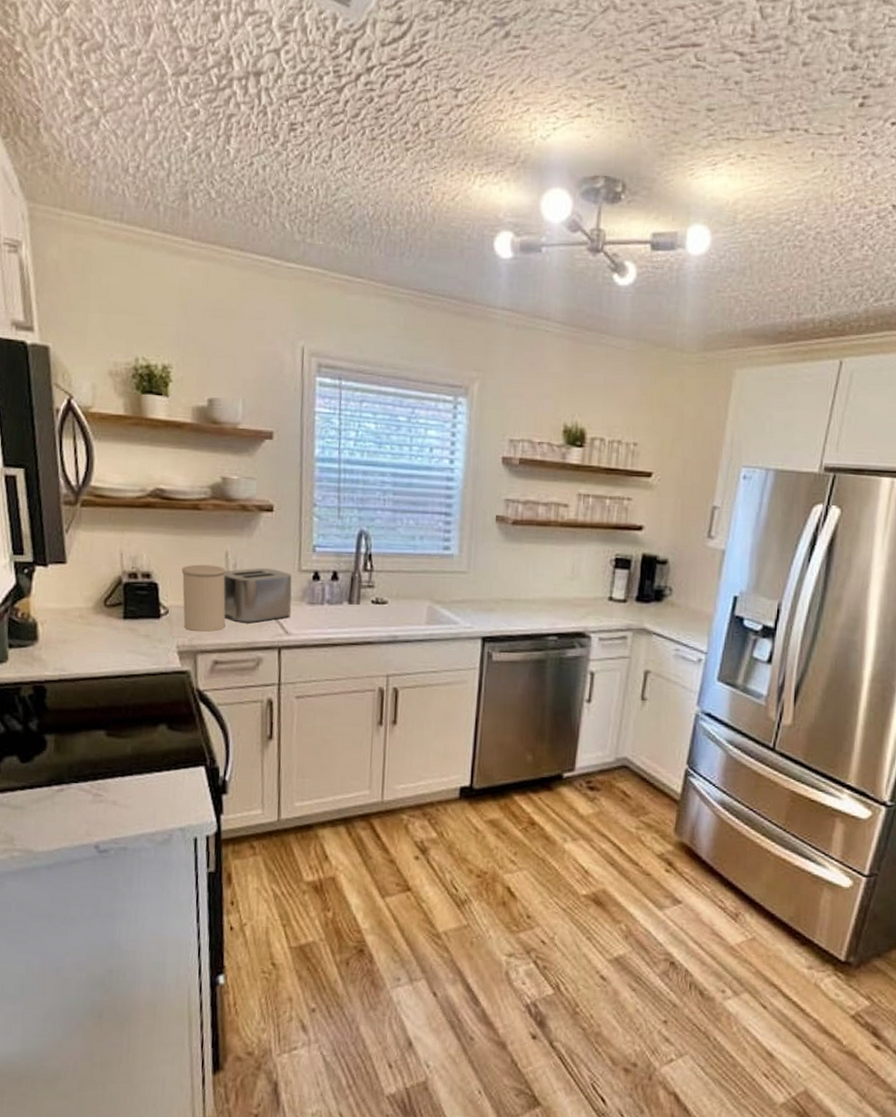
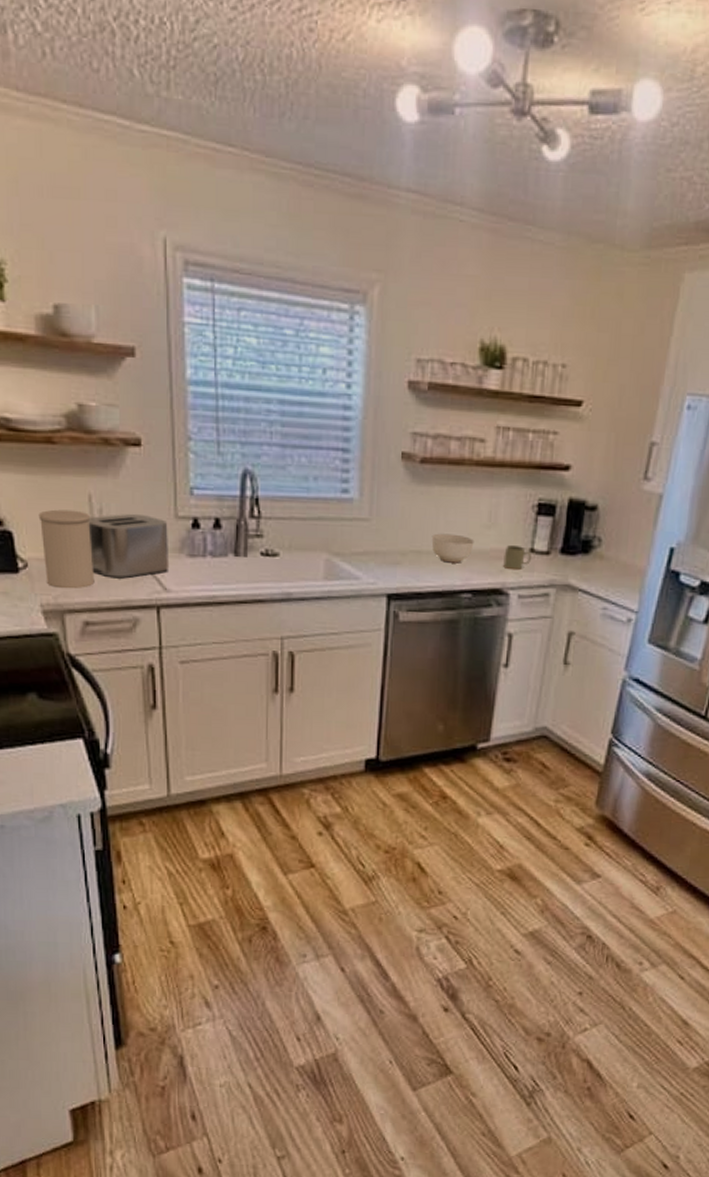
bowl: none [521,584,560,610] -> present [431,533,474,563]
mug: none [585,594,610,616] -> present [503,545,531,571]

